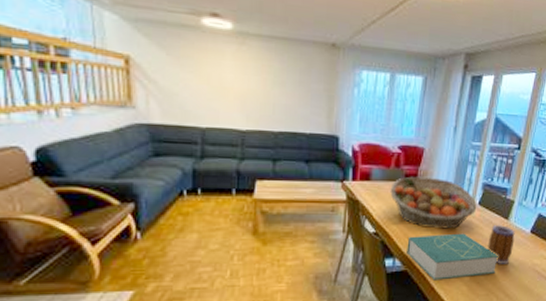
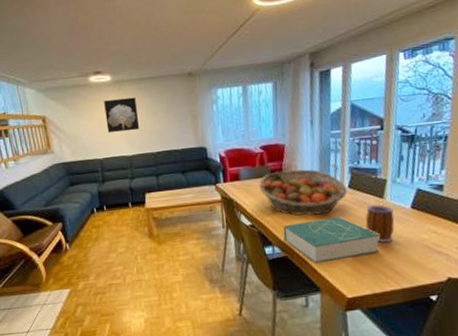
wall art: none [217,54,262,100] -> present [104,97,140,133]

